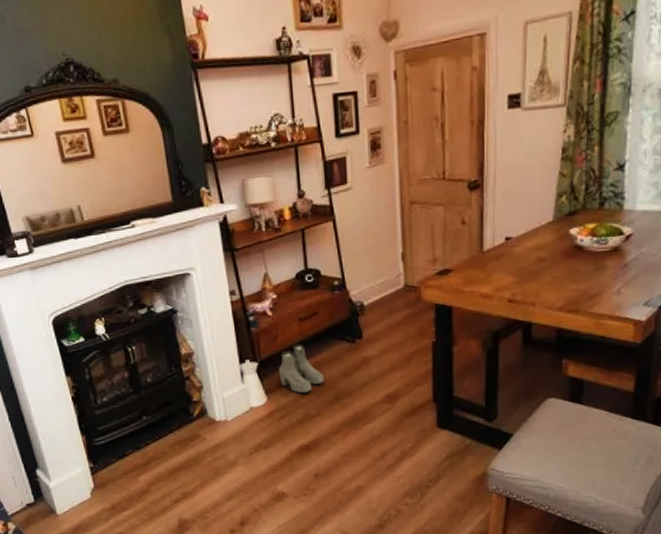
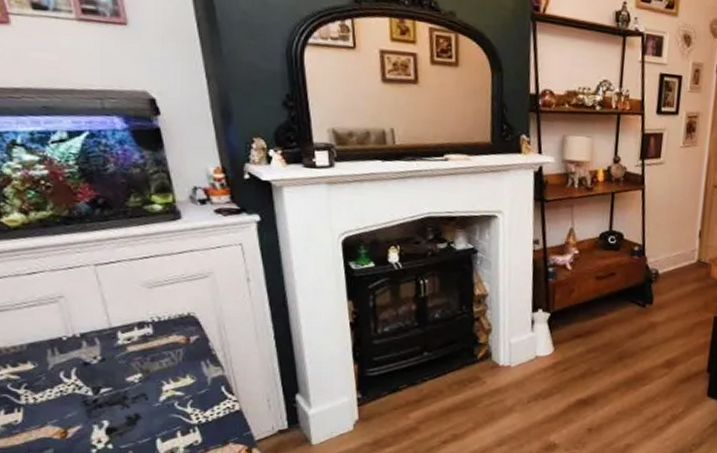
boots: present [278,344,324,394] -> none [568,300,611,350]

